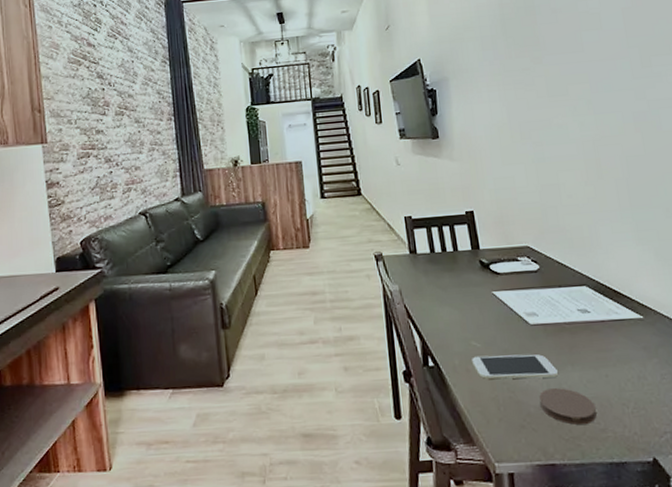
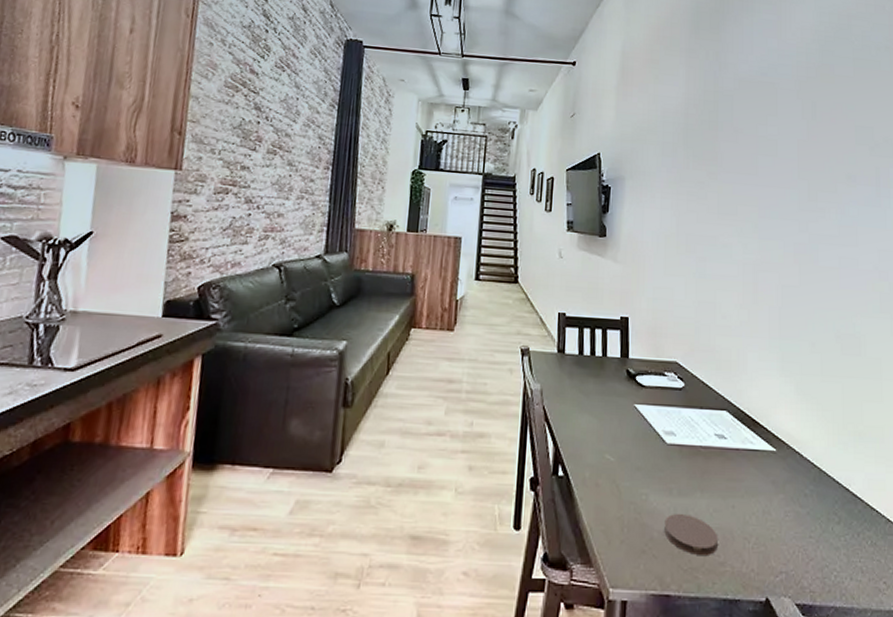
smartphone: present [472,354,559,380] -> none [603,471,688,502]

